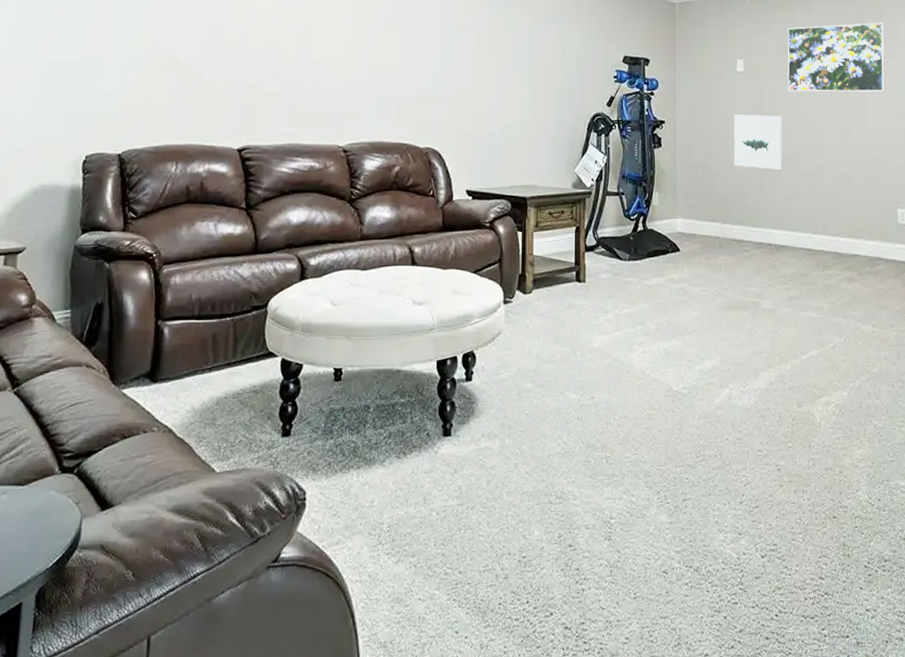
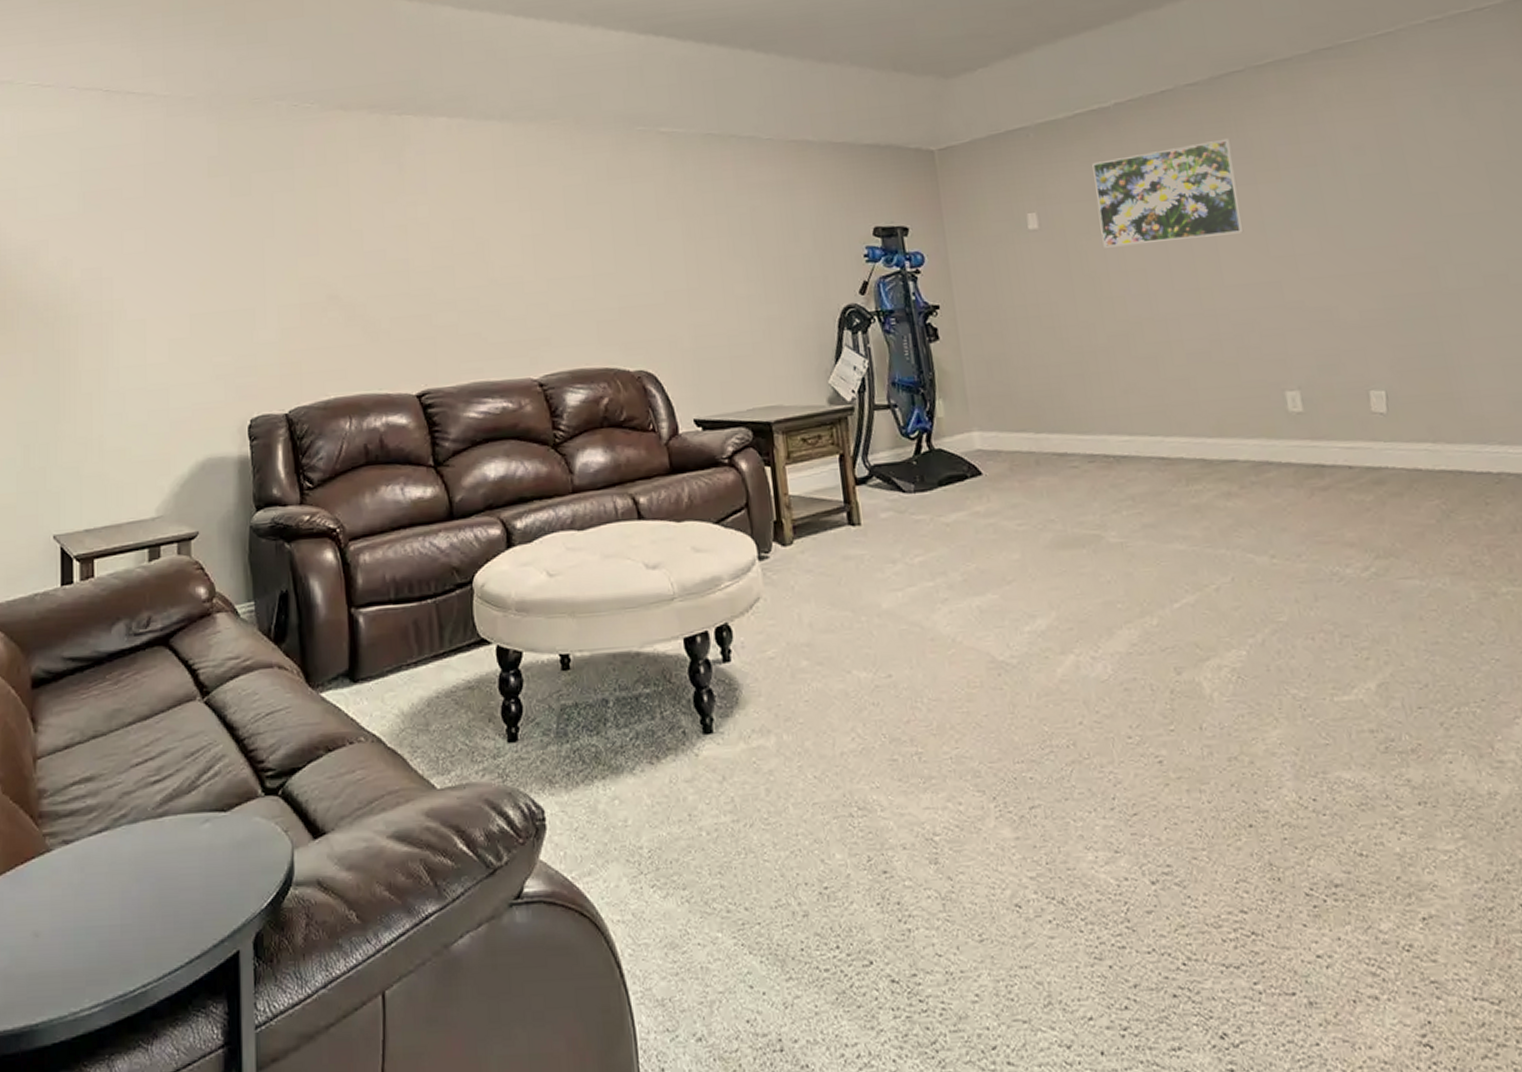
wall art: present [734,114,783,170] -> none [1032,282,1111,356]

